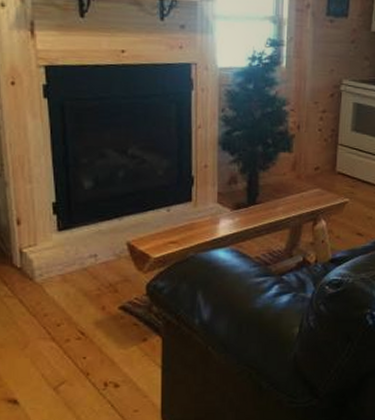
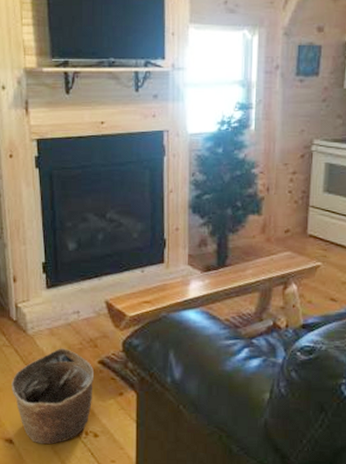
basket: none [15,295,115,401] -> present [12,348,95,444]

